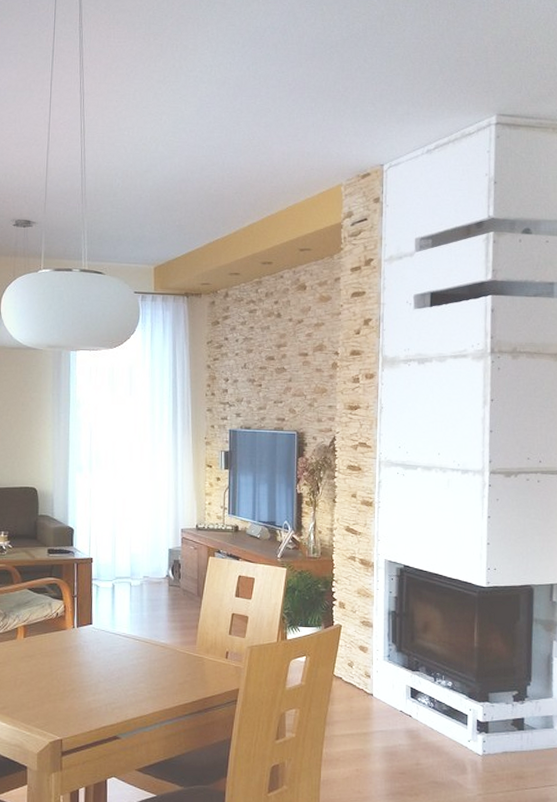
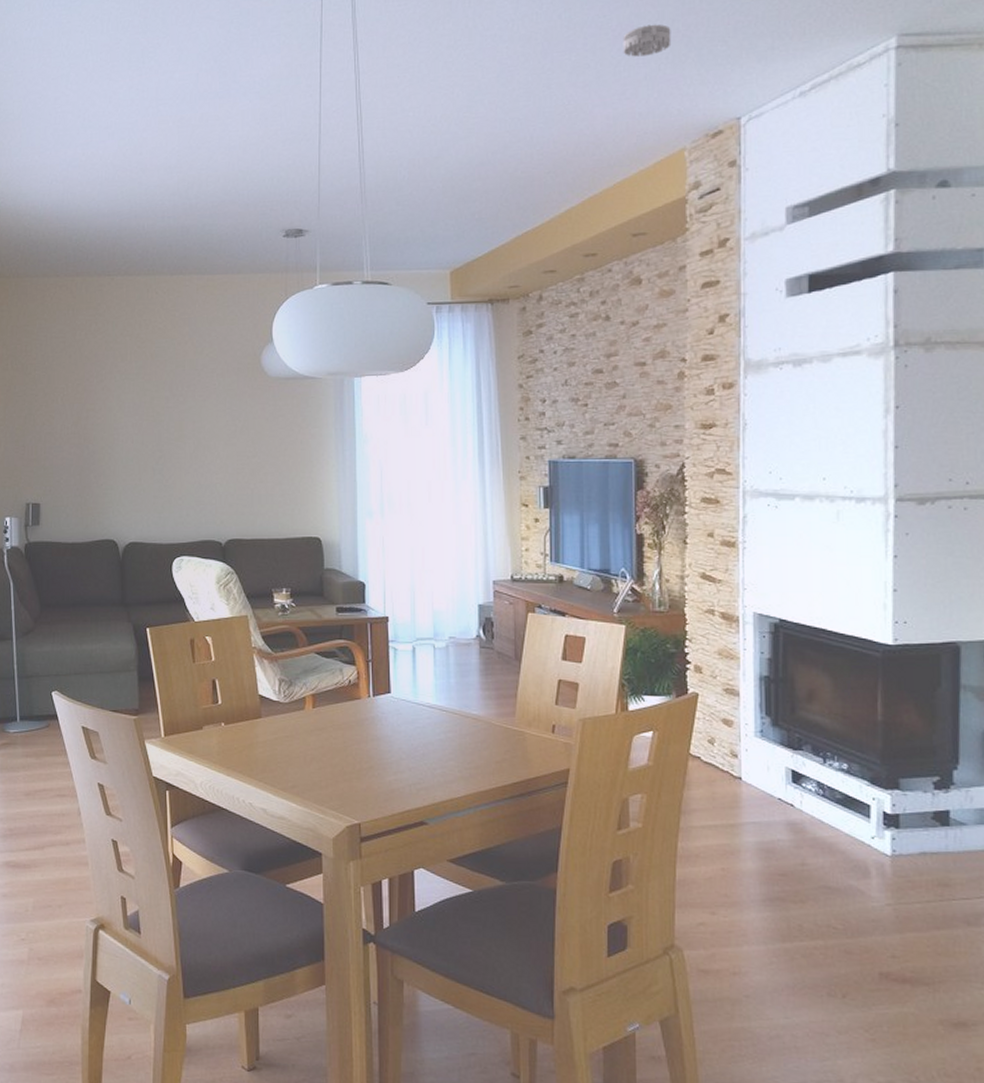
smoke detector: none [296,83,333,108] -> present [623,24,672,57]

